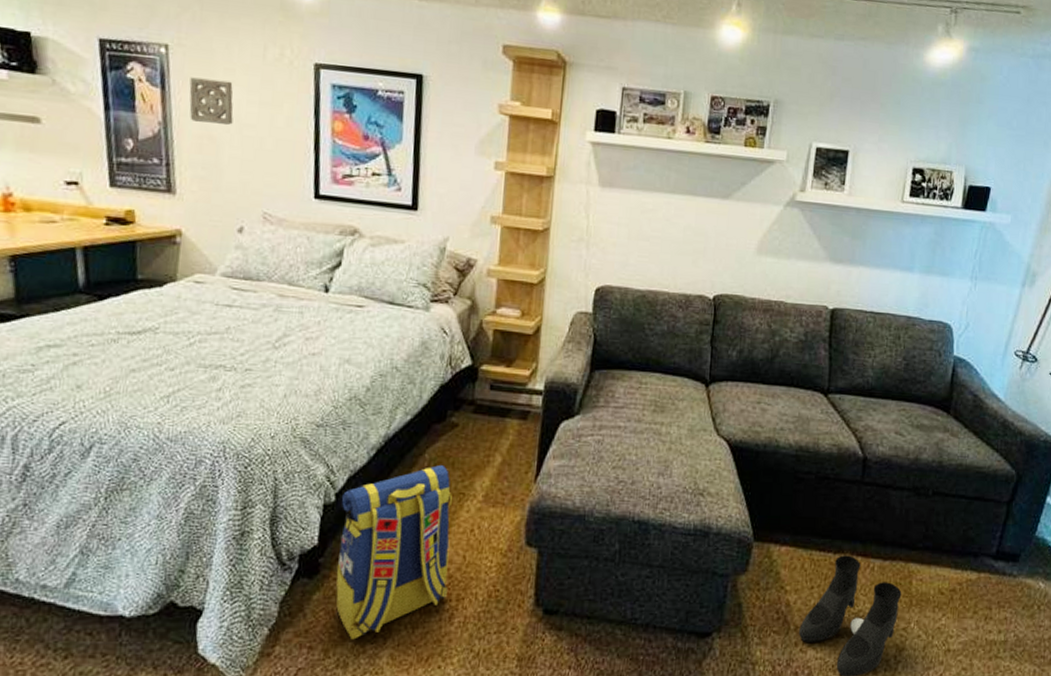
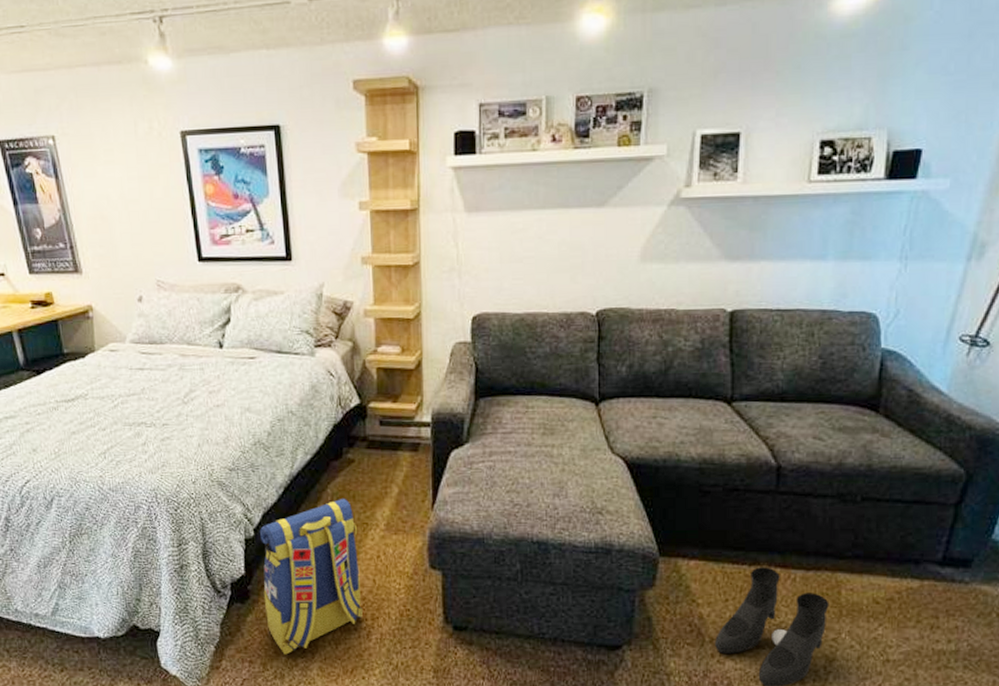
wall ornament: present [189,77,234,126] -> none [77,161,119,204]

